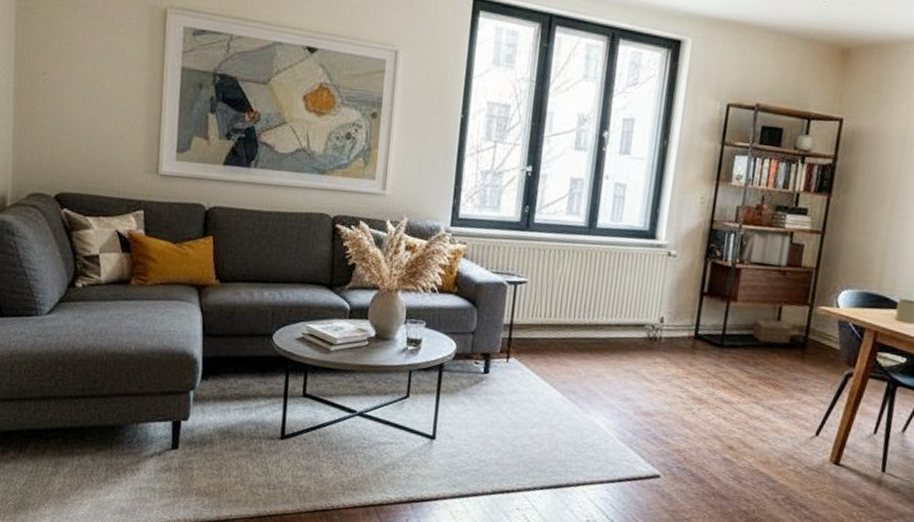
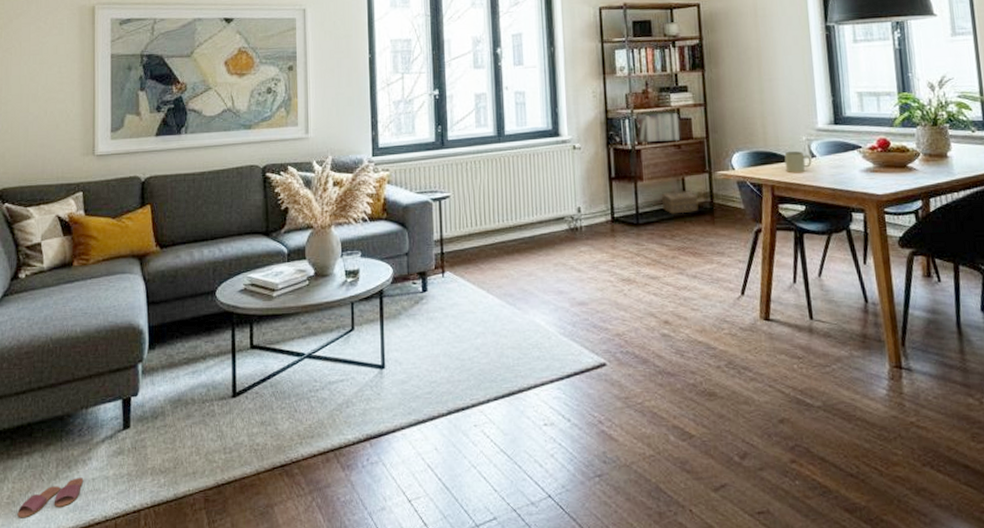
slippers: none [67,484,131,511] -> present [17,477,83,519]

